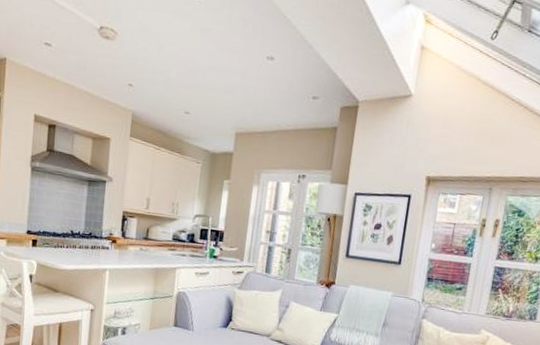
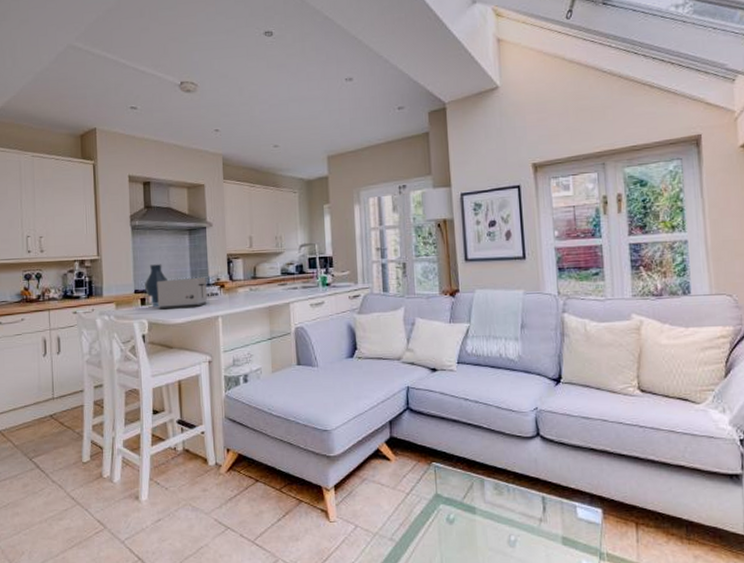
vase: none [38,208,61,251] -> present [145,264,167,307]
toaster: none [48,225,99,258] -> present [157,277,207,310]

